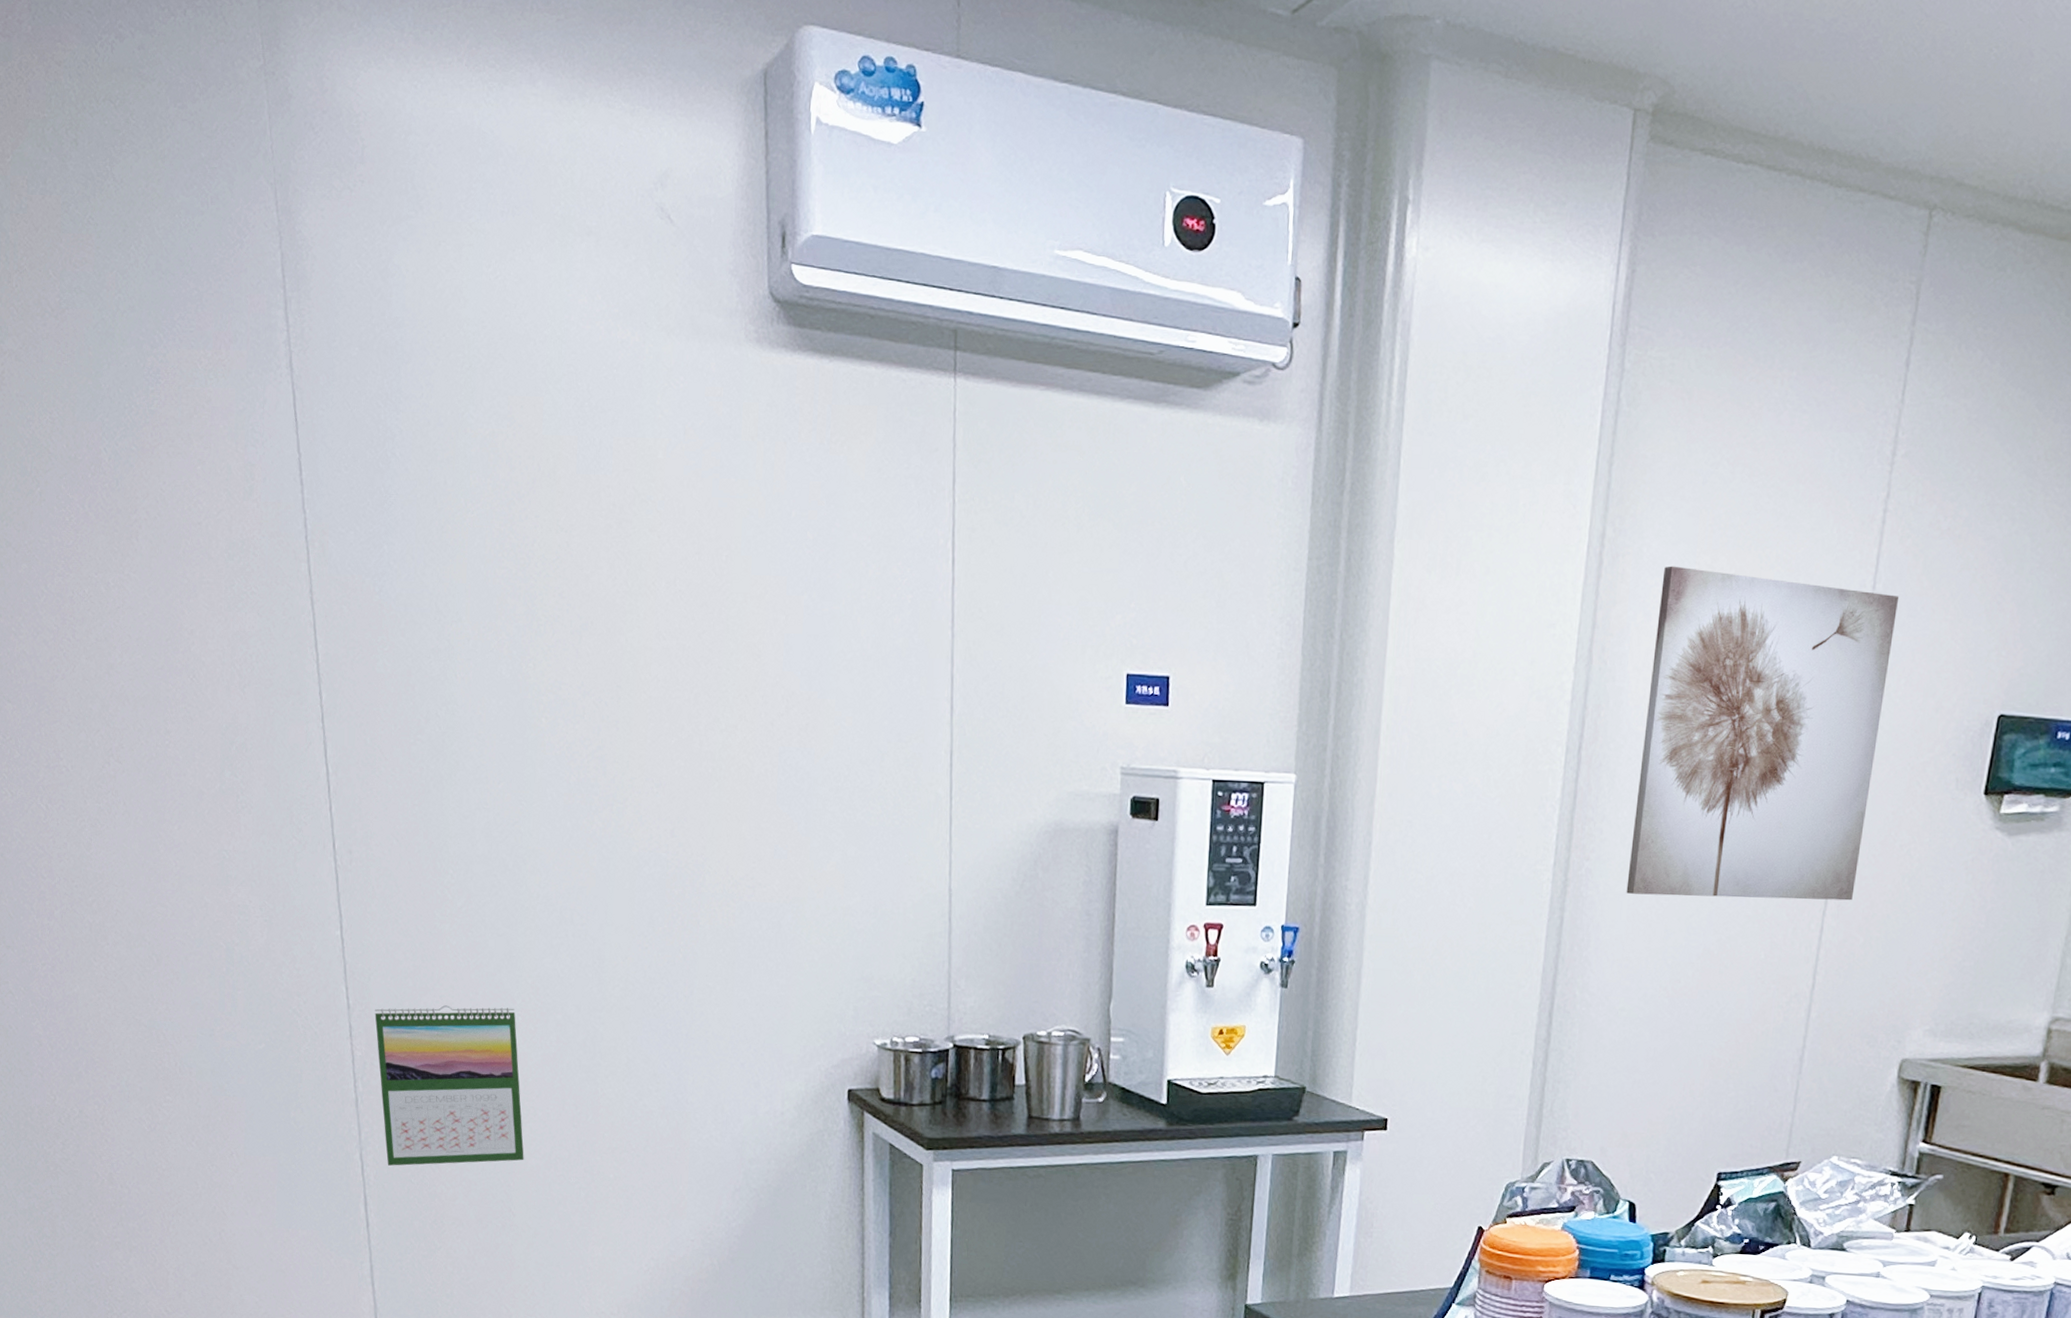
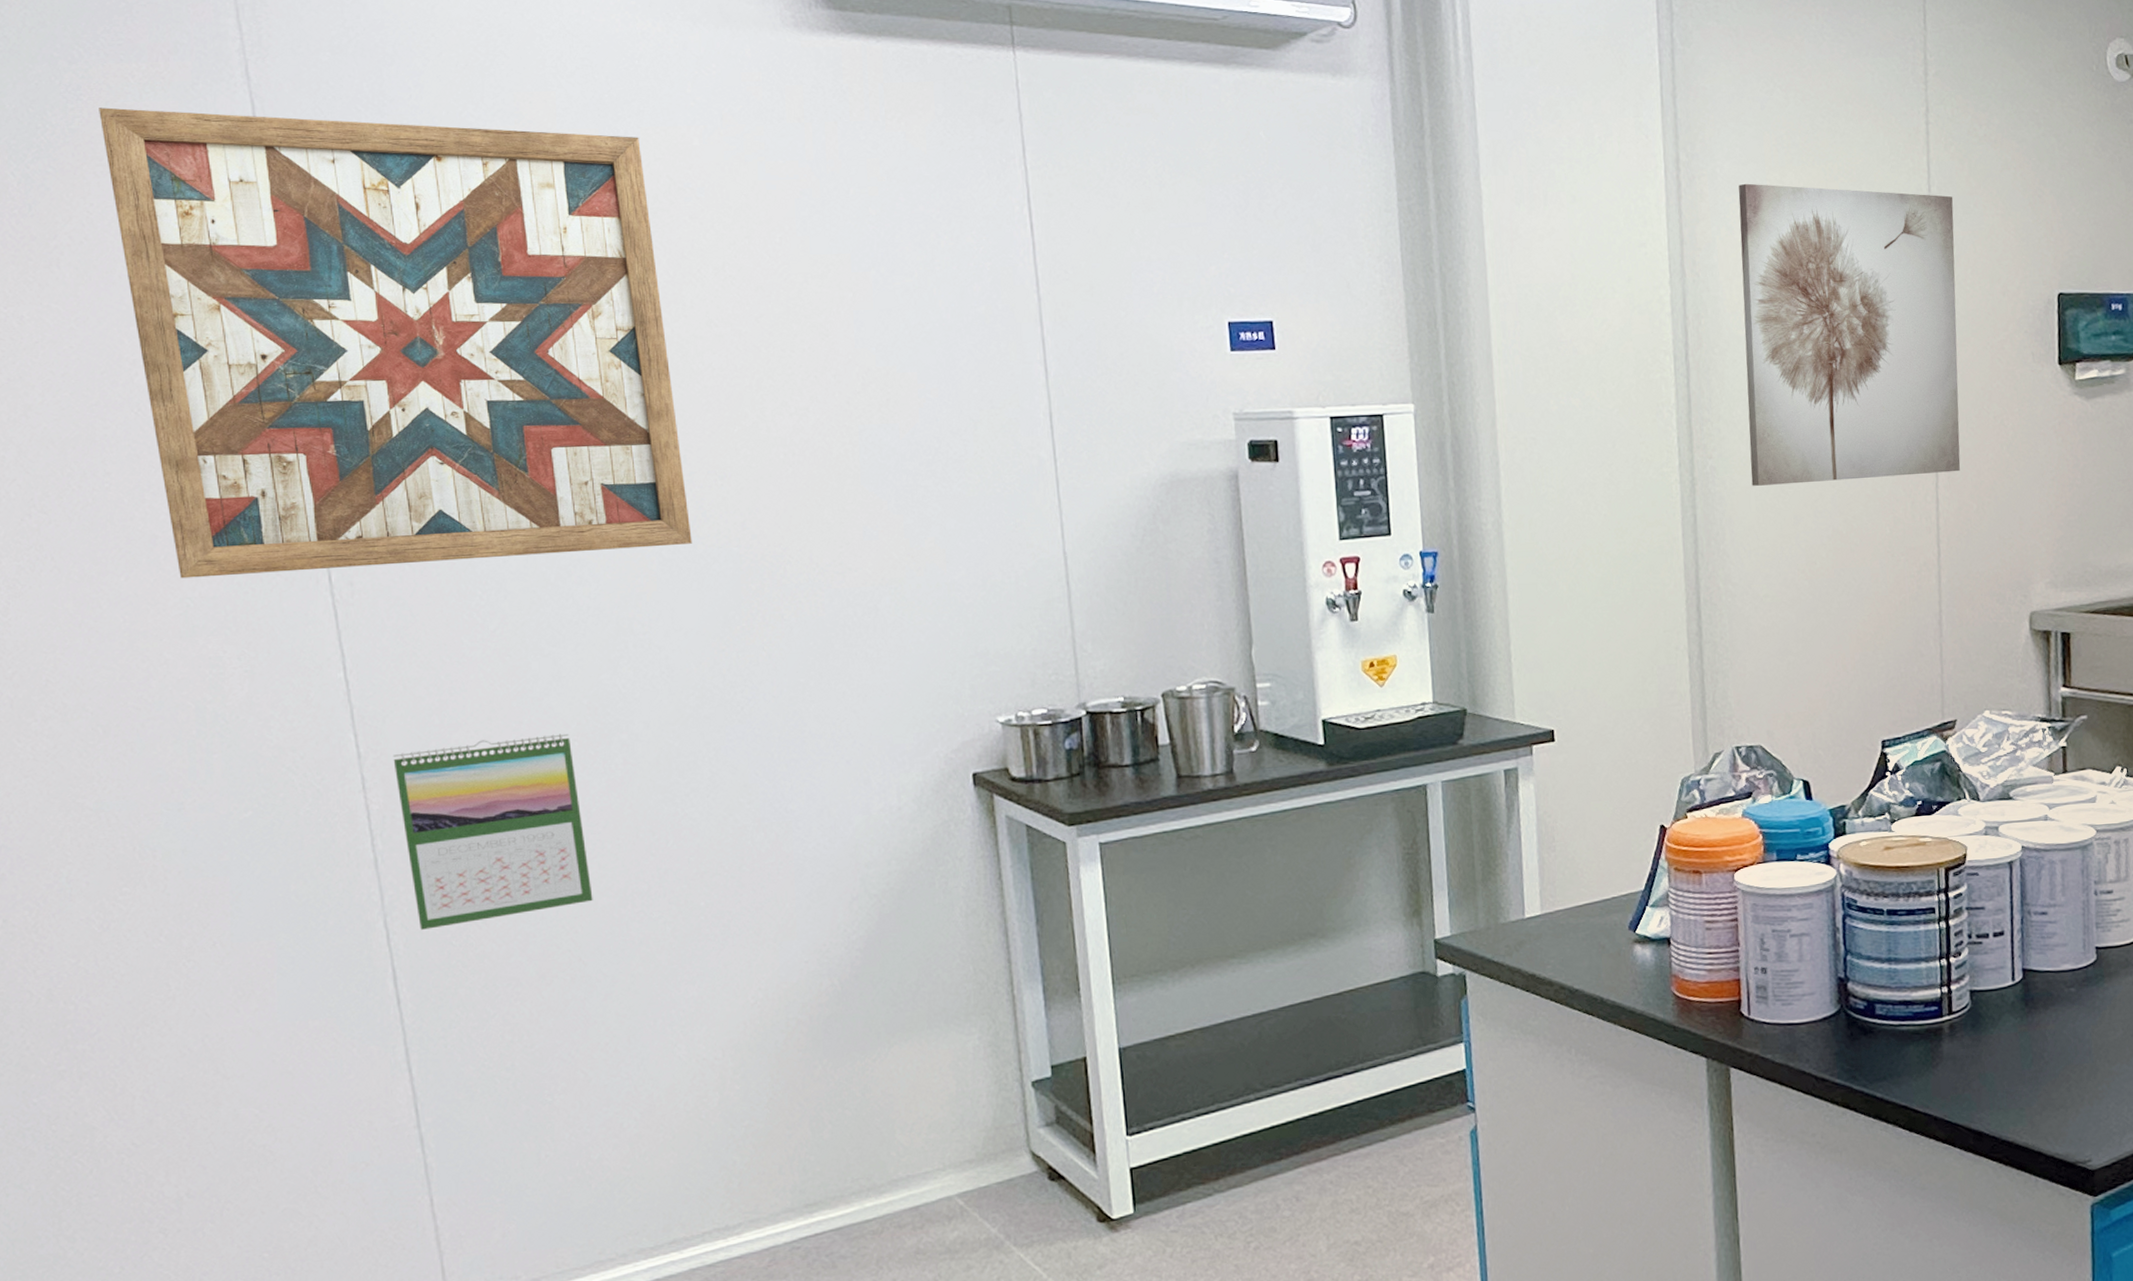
wall art: none [173,391,628,846] -> present [99,107,692,579]

